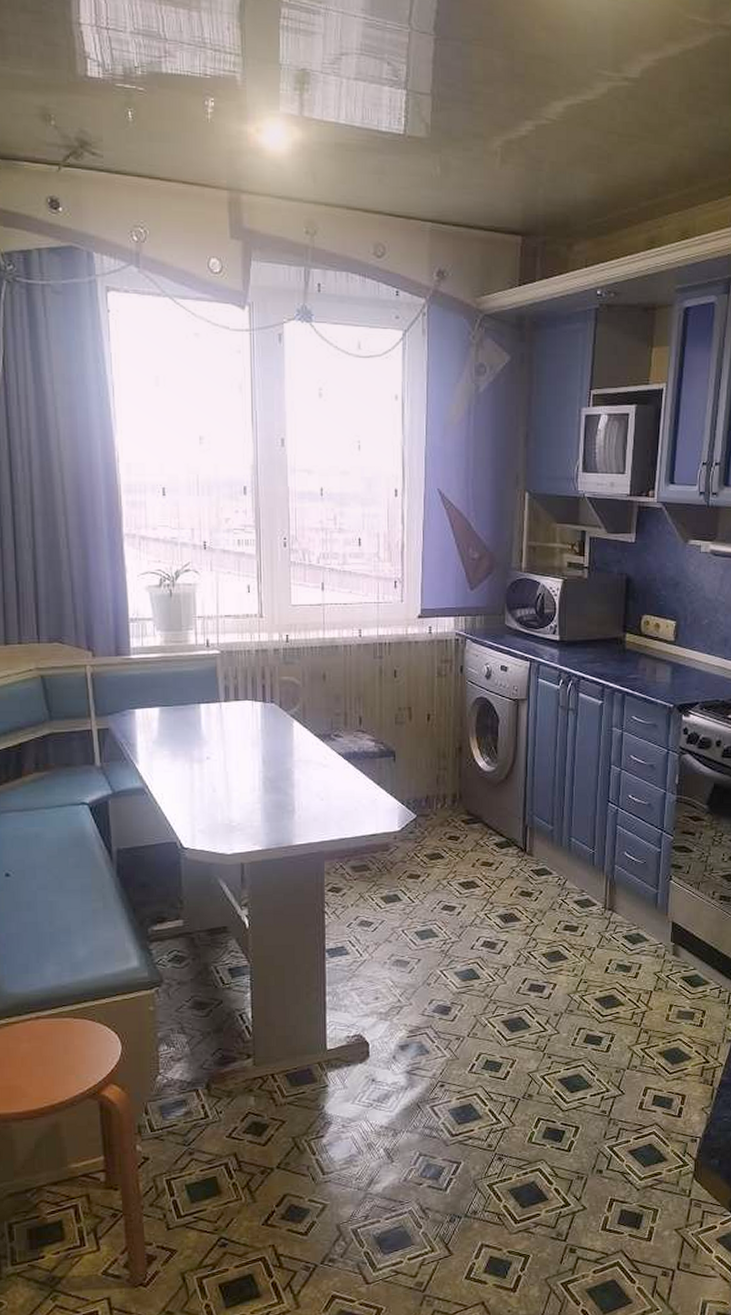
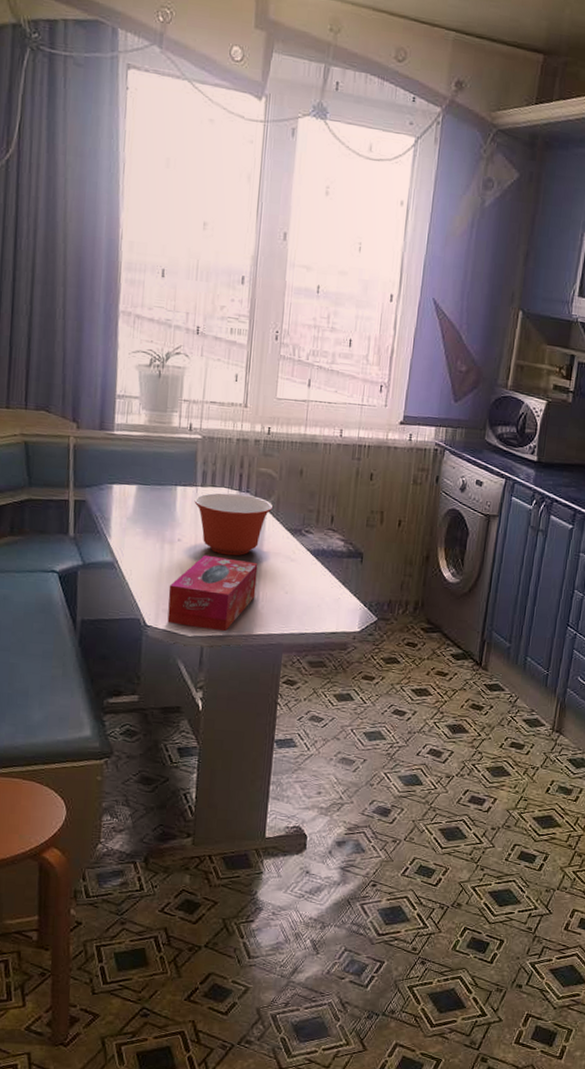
tissue box: none [202,770,291,846] -> present [167,555,258,632]
mixing bowl: none [219,704,300,768] -> present [194,492,273,556]

